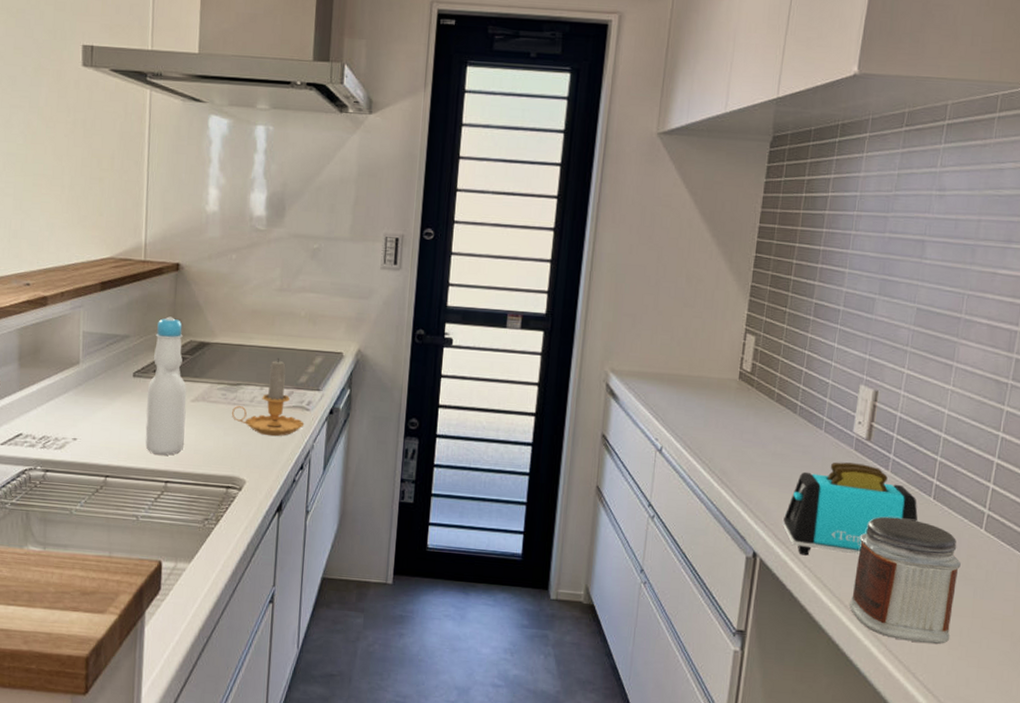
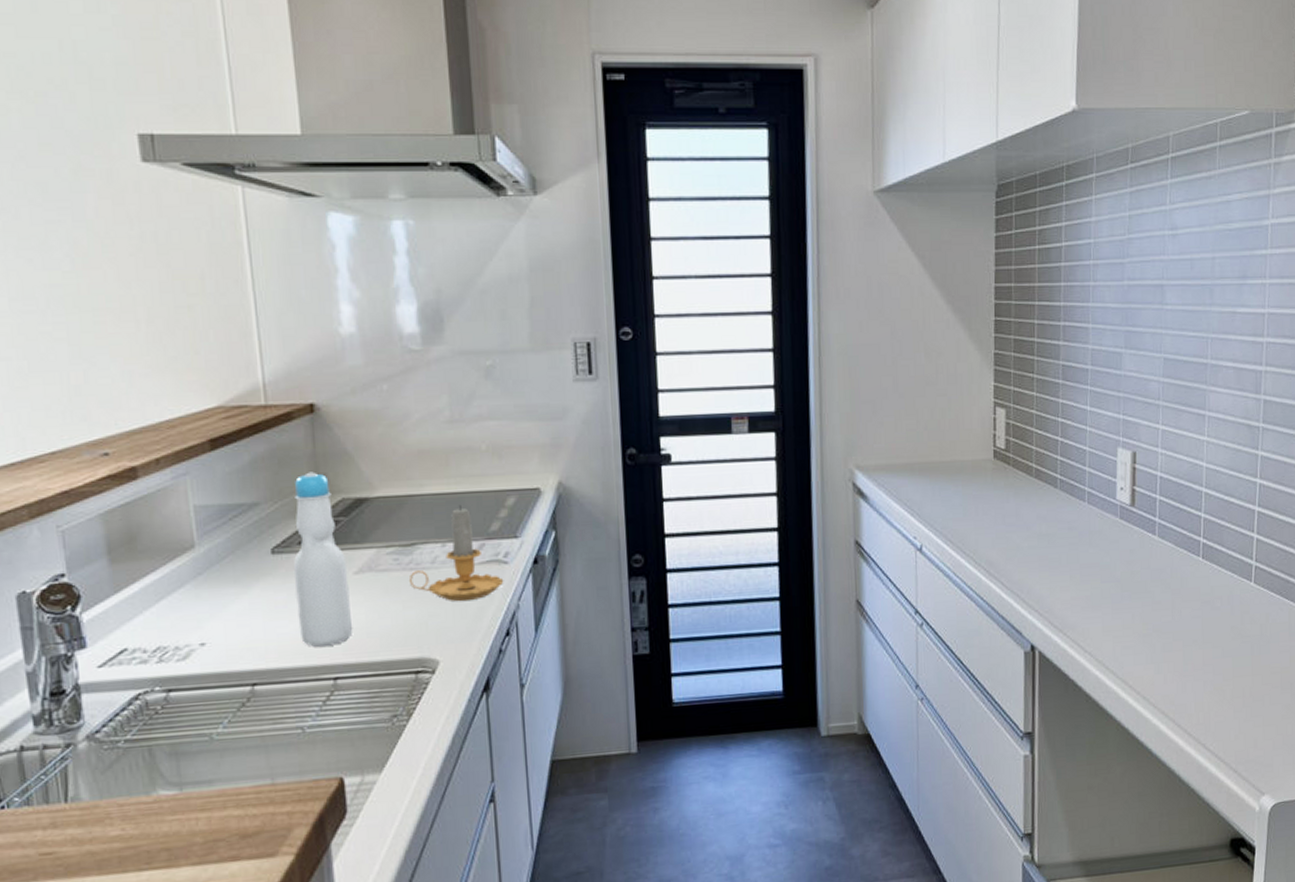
toaster: present [783,462,918,556] -> none [1058,532,1190,640]
jar: present [850,516,961,645] -> none [1134,583,1236,712]

